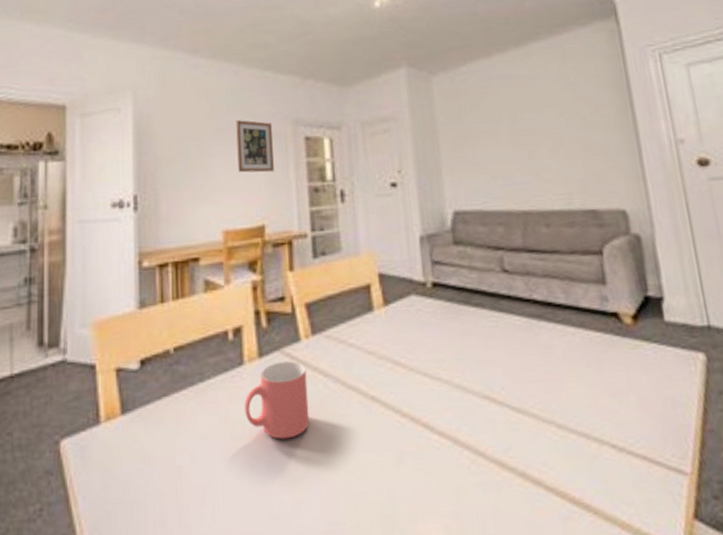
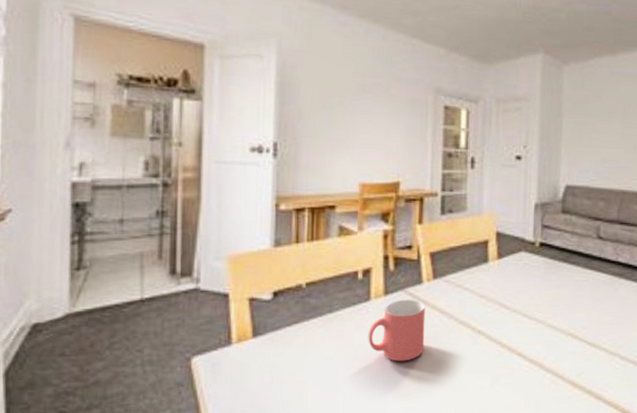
wall art: present [236,120,274,173] -> none [379,82,415,135]

